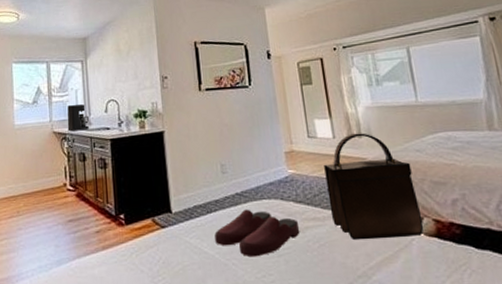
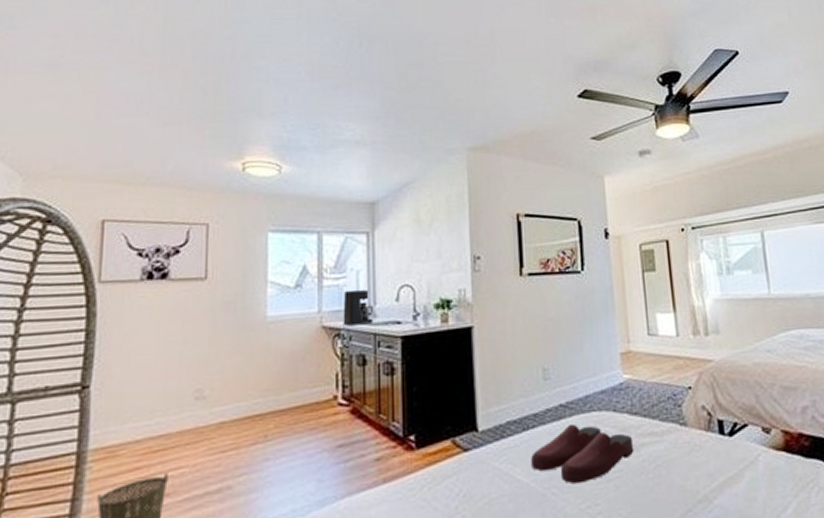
handbag: present [324,133,424,241] -> none [665,330,772,459]

